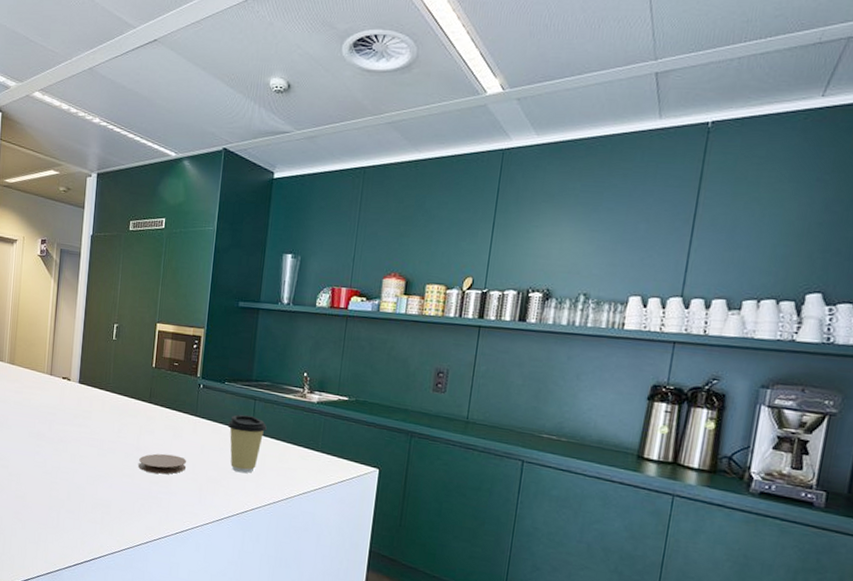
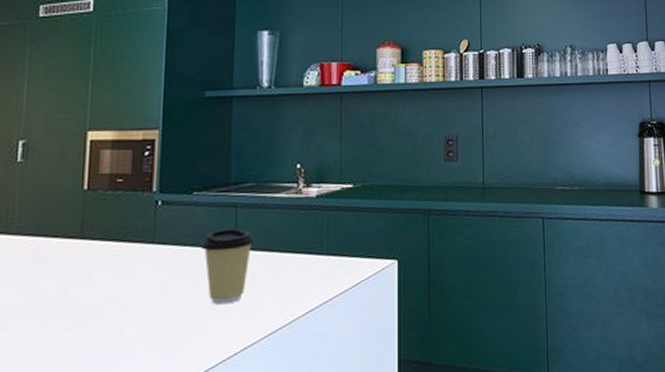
coaster: present [138,453,187,474] -> none [67,302,144,337]

